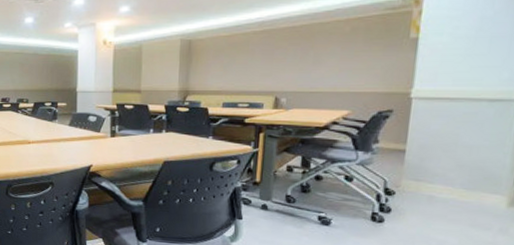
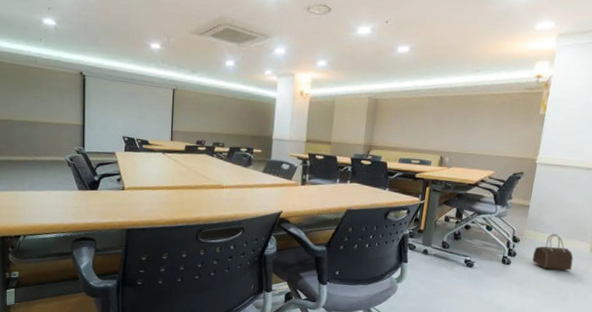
handbag: none [416,184,481,231] -> present [532,234,574,271]

